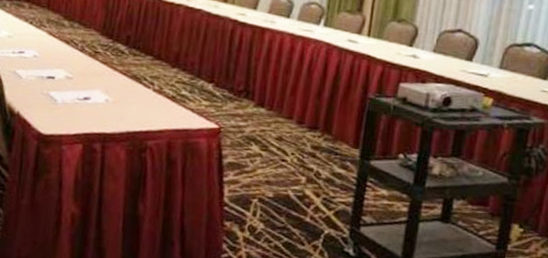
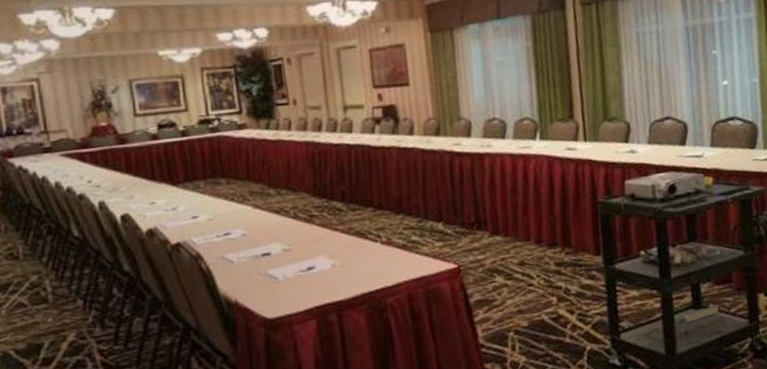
power strip: none [385,223,467,248] -> present [645,305,719,342]

